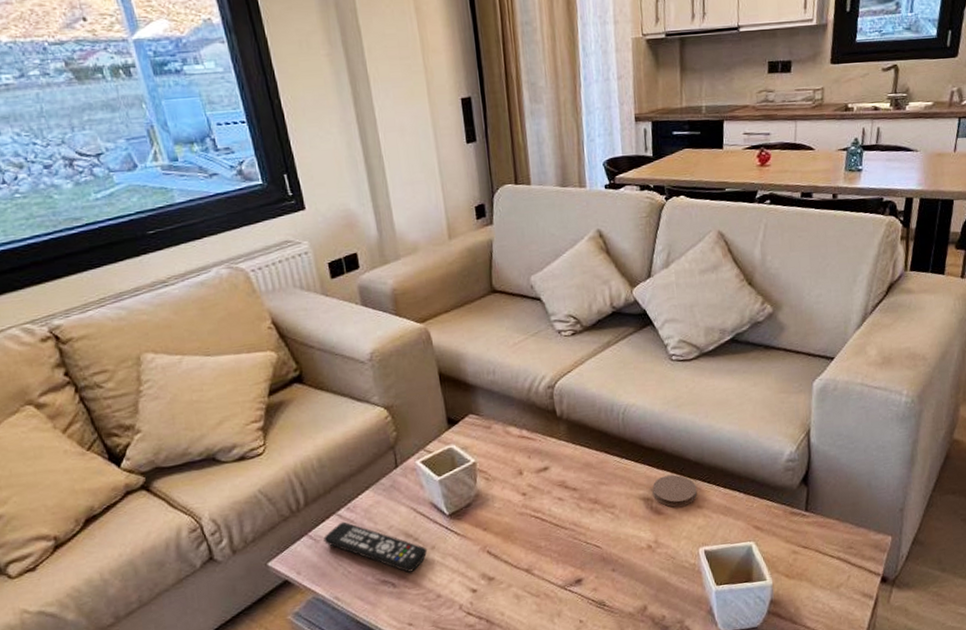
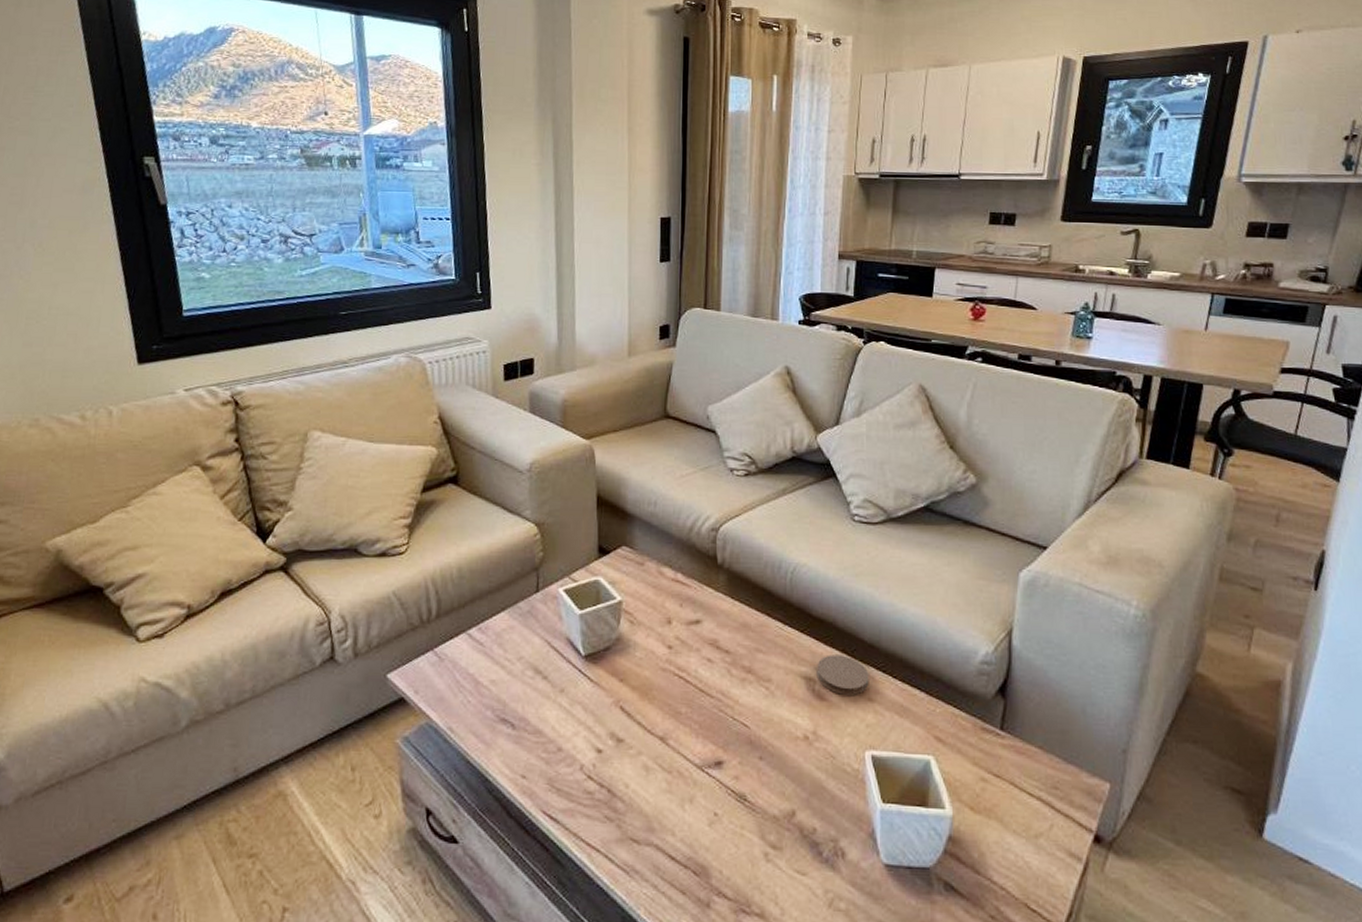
remote control: present [323,521,428,573] -> none [449,642,556,715]

